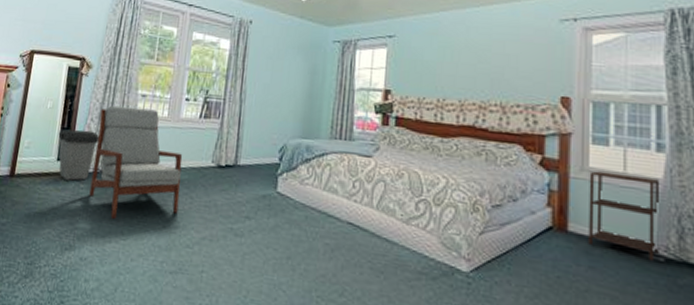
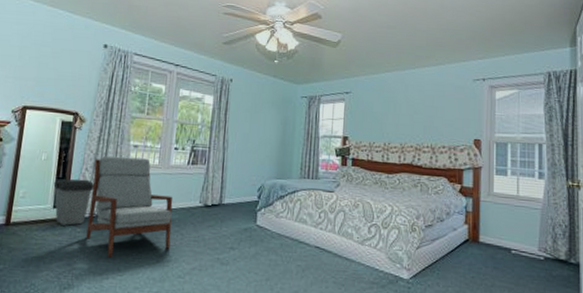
side table: present [588,171,660,262] -> none [493,195,541,260]

